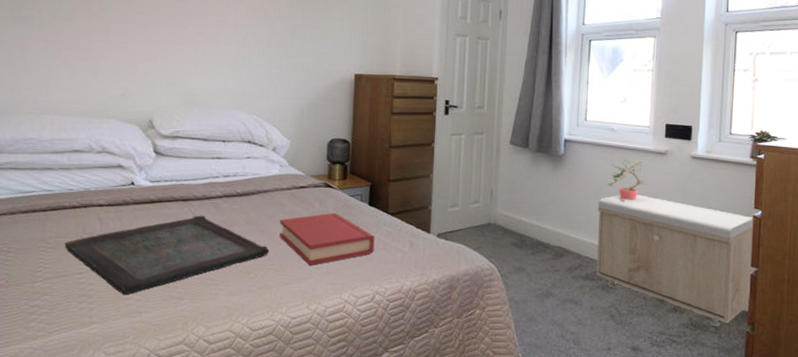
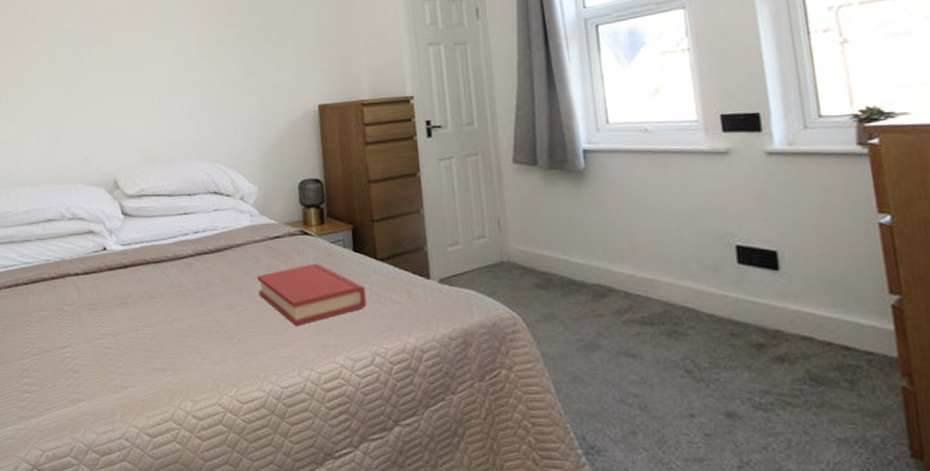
serving tray: present [64,215,270,294] -> none [47,277,250,368]
storage bench: present [597,194,755,326] -> none [642,209,899,380]
potted plant: present [607,159,645,202] -> none [651,164,704,221]

